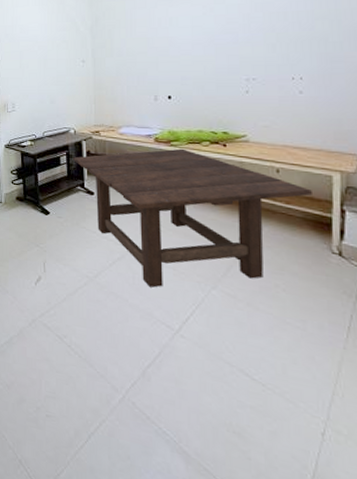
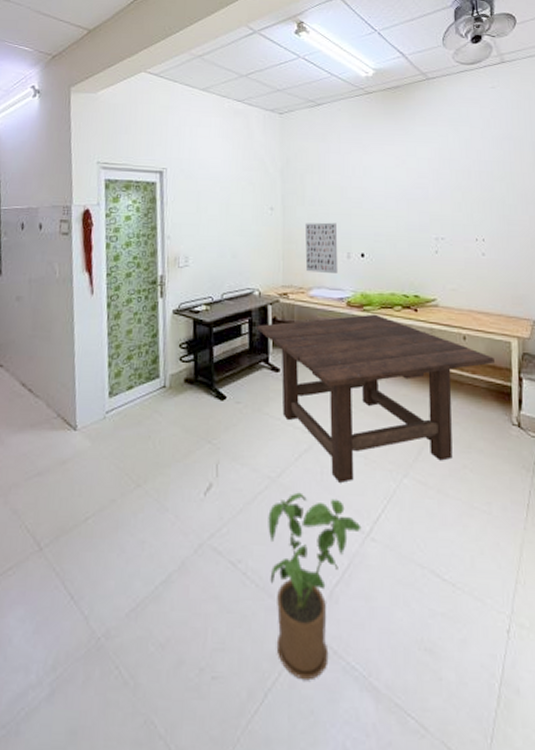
house plant: none [87,290,171,434] -> present [268,492,361,681]
wall art: none [113,70,145,114] -> present [304,222,338,273]

